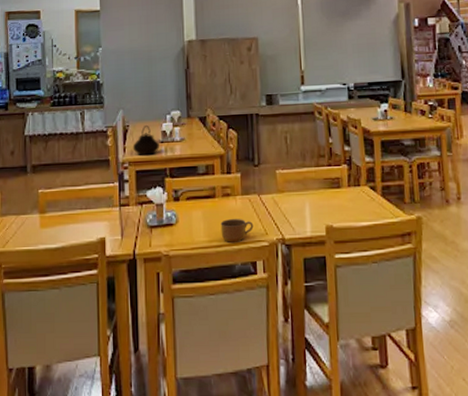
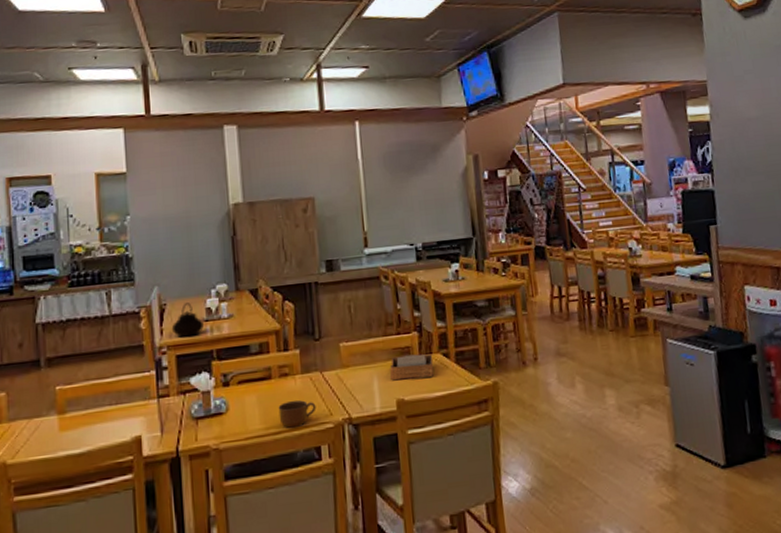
napkin holder: none [320,185,361,209] -> present [390,354,434,381]

